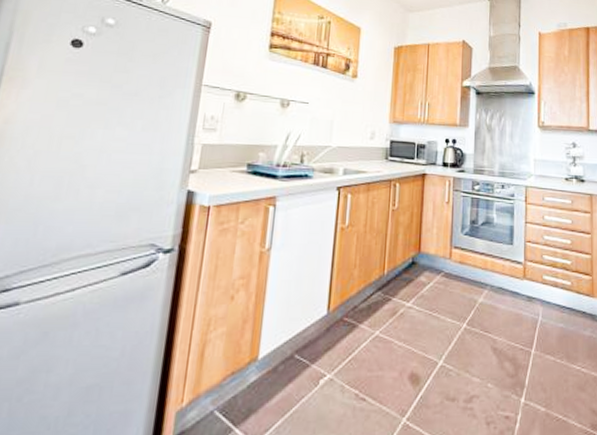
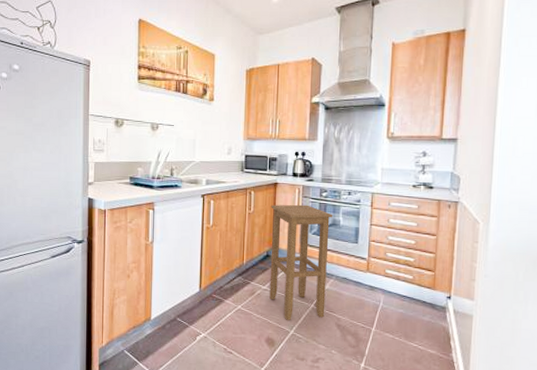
stool: none [414,199,487,347] -> present [269,204,333,320]

